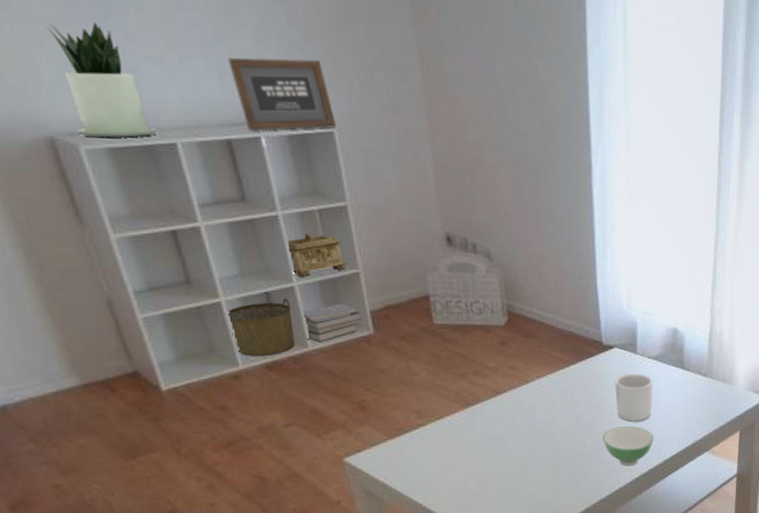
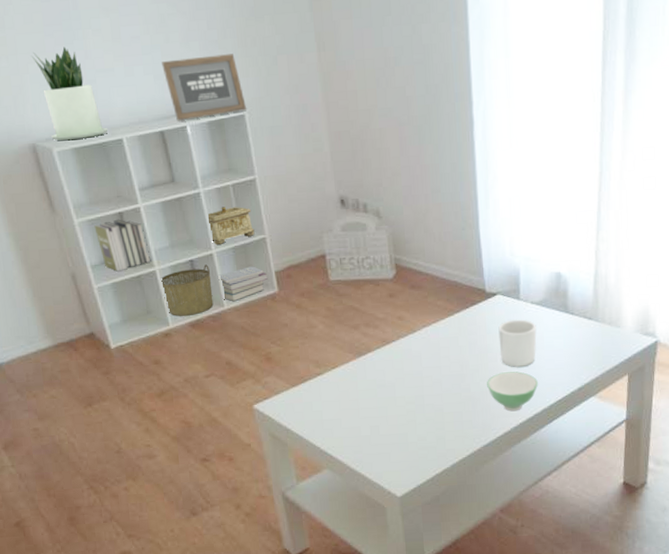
books: none [138,238,215,300] -> present [94,219,151,272]

